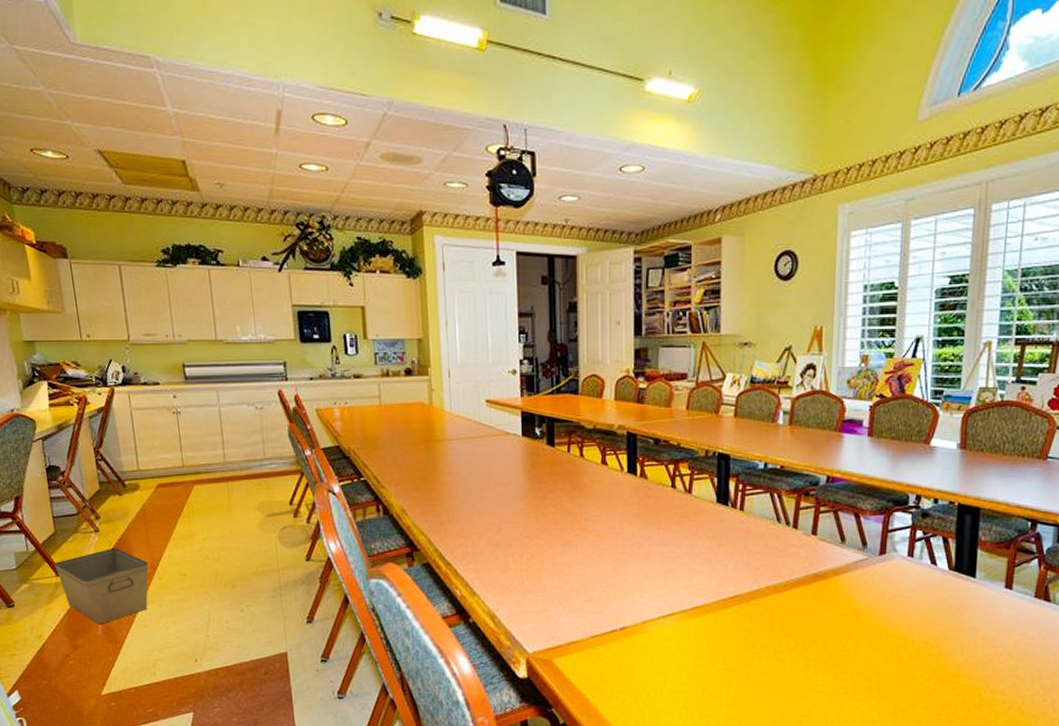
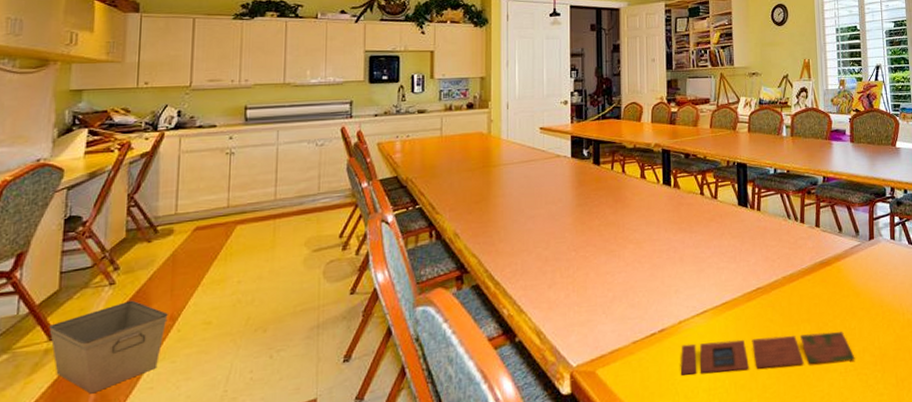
papers: none [642,645,846,683] -> present [680,331,855,375]

